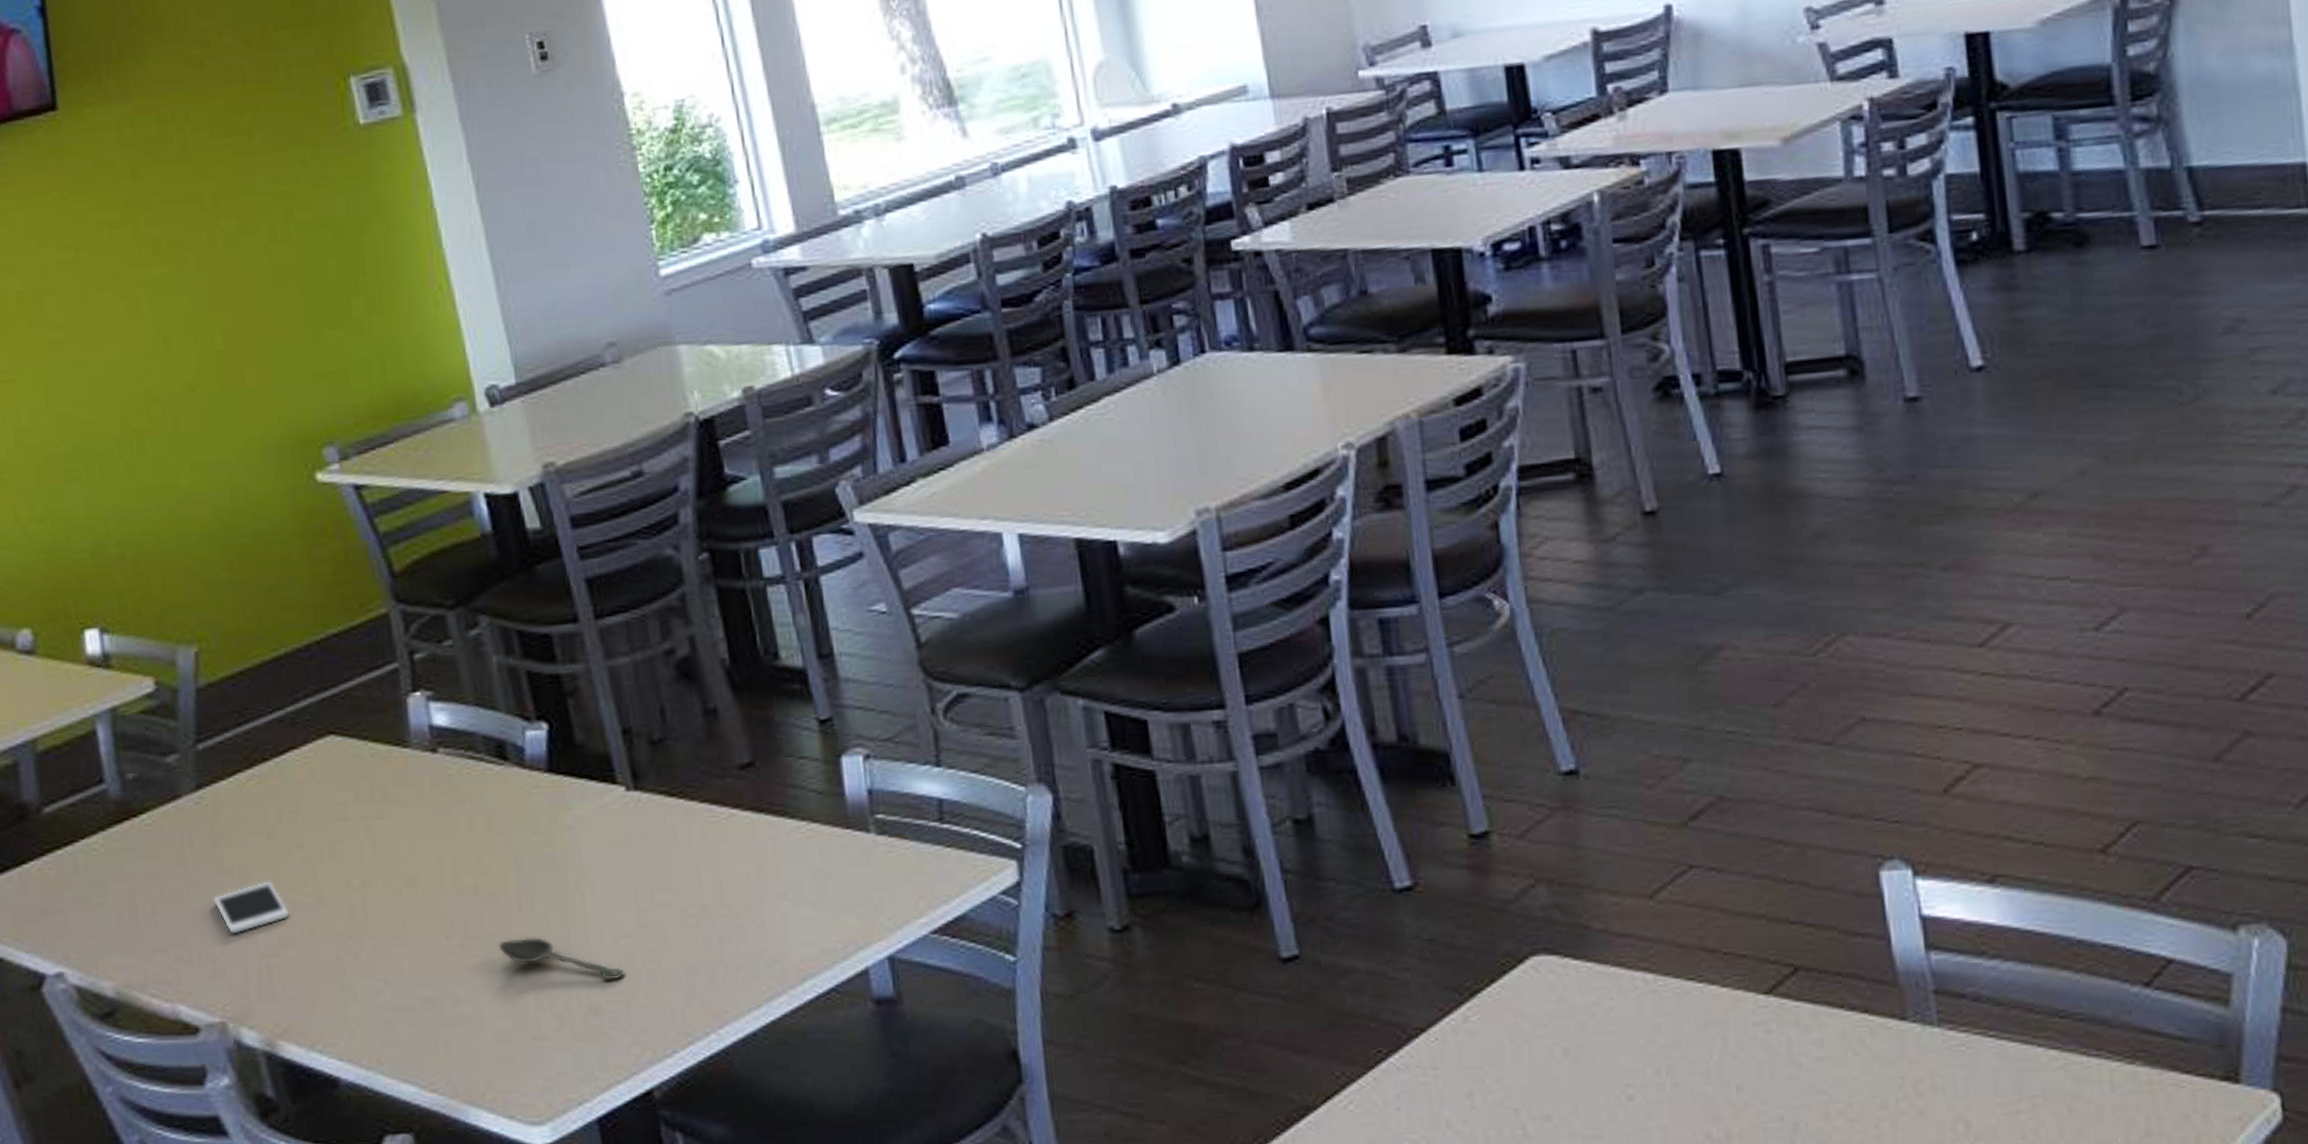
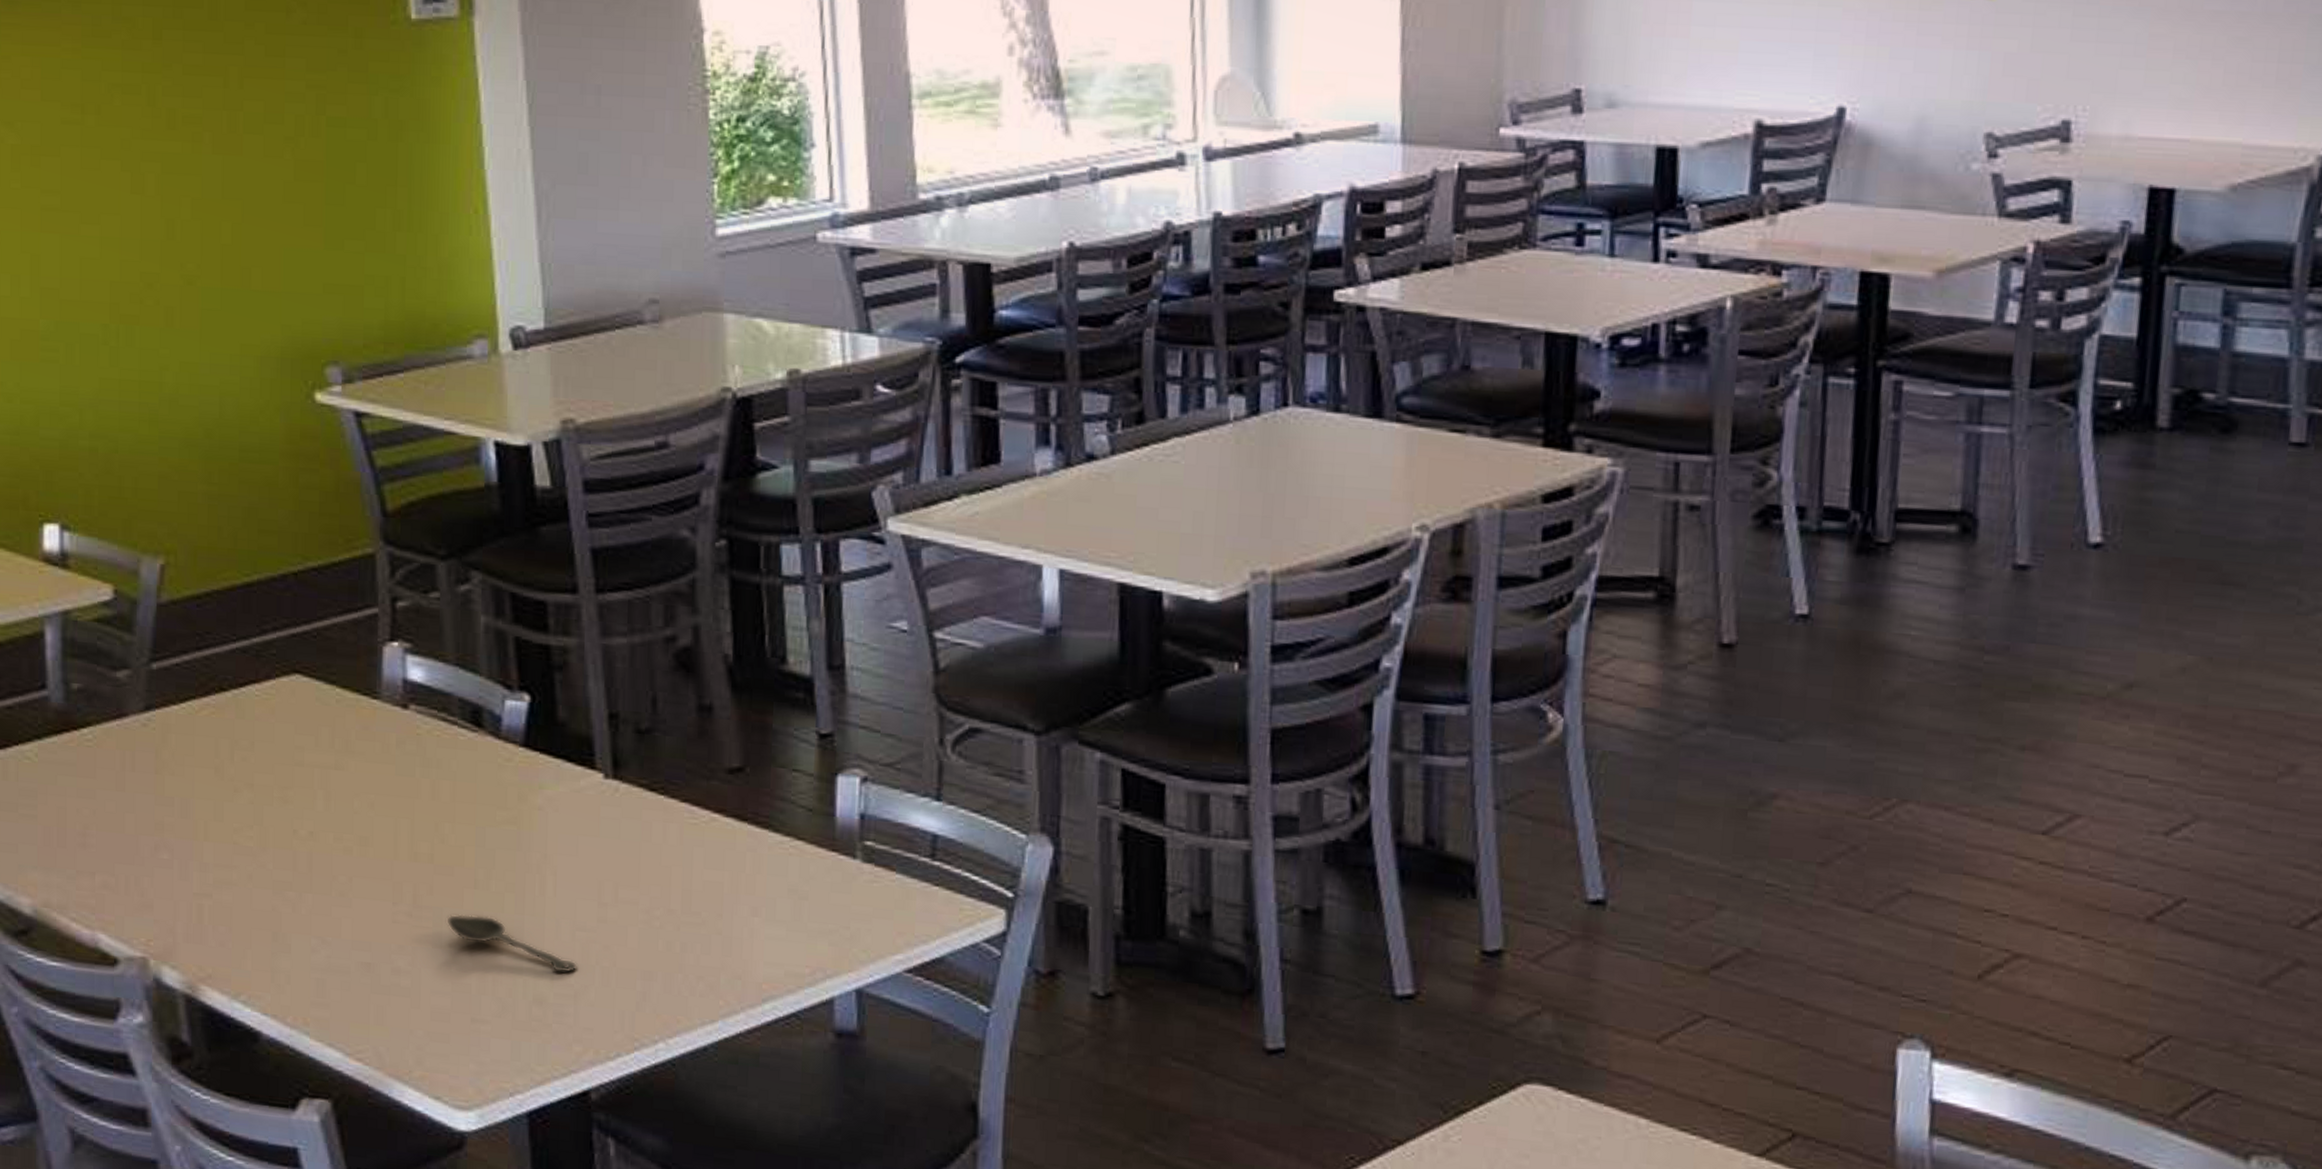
cell phone: present [213,881,290,935] -> none [149,817,229,869]

